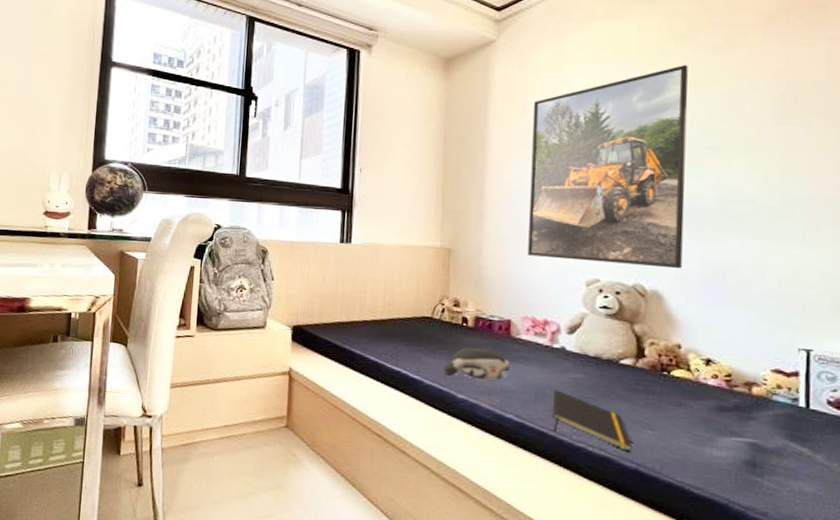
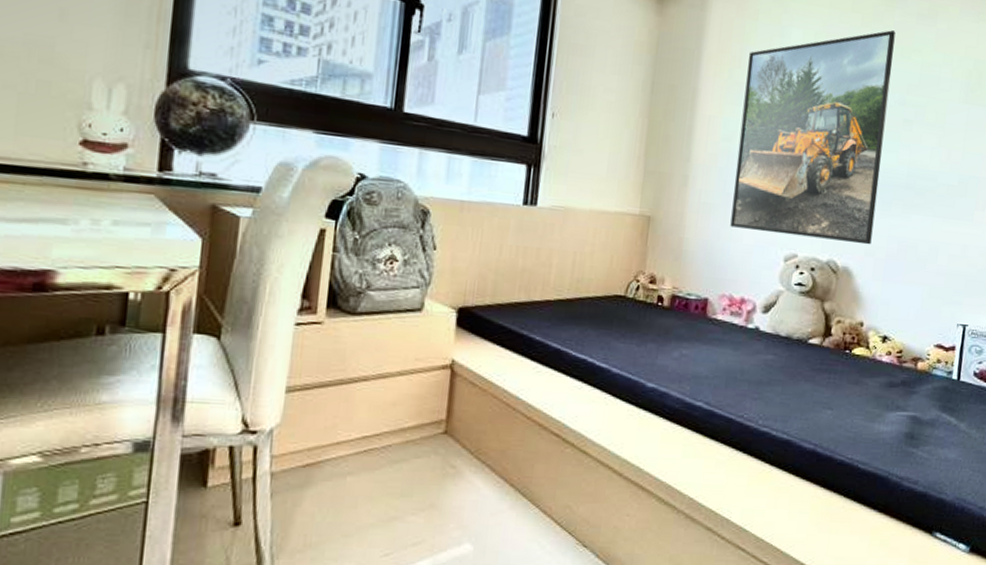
plush toy: present [443,347,510,381] -> none [634,329,704,367]
notepad: present [553,389,632,452] -> none [741,373,812,433]

